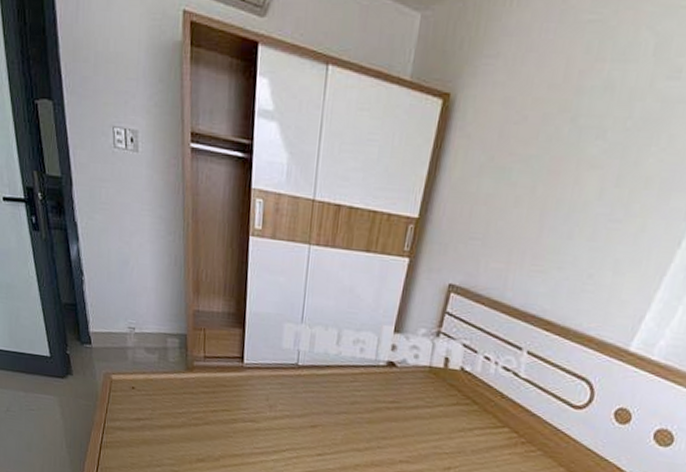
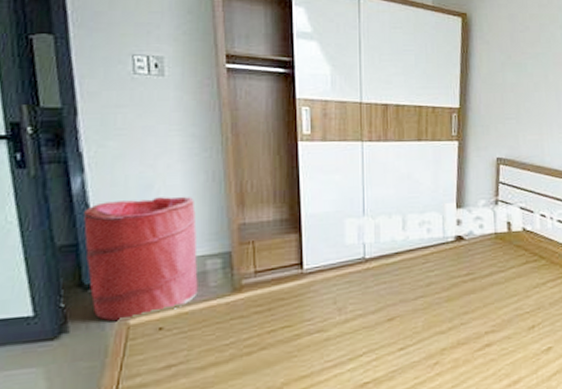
laundry hamper: none [80,271,161,376] -> present [84,196,198,322]

